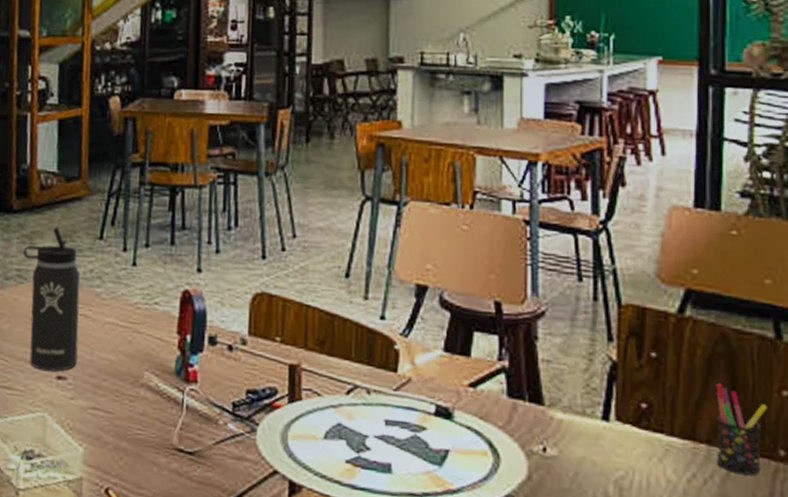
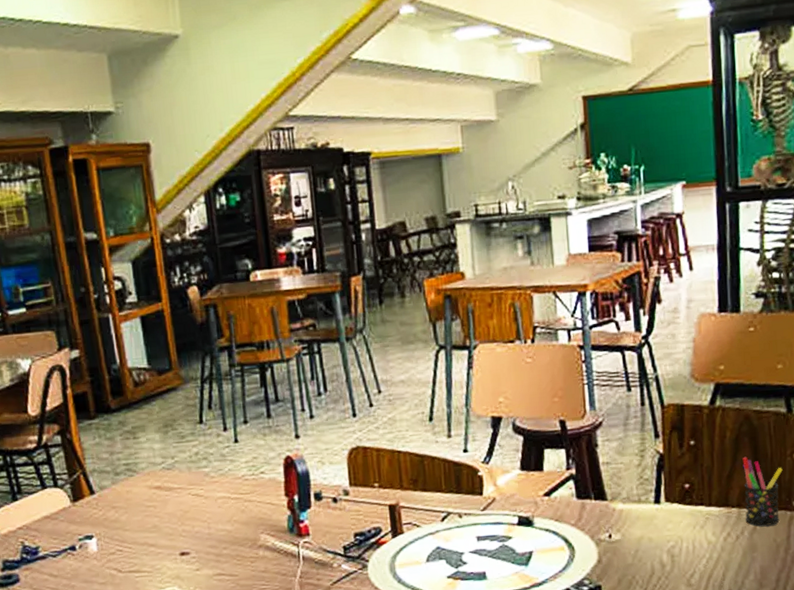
thermos bottle: present [23,226,80,371] -> none [128,418,197,550]

